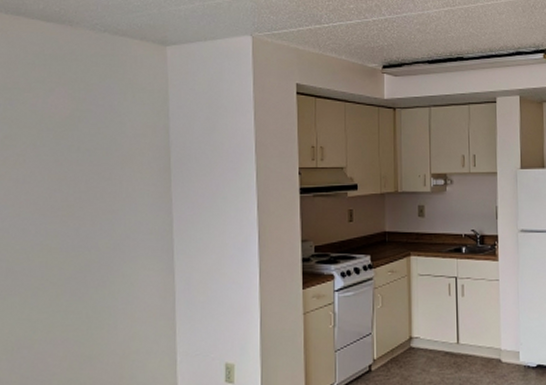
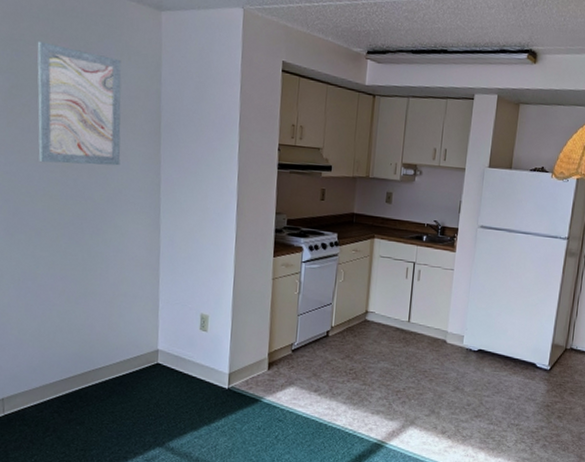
wall art: none [32,88,128,213] -> present [37,41,122,166]

